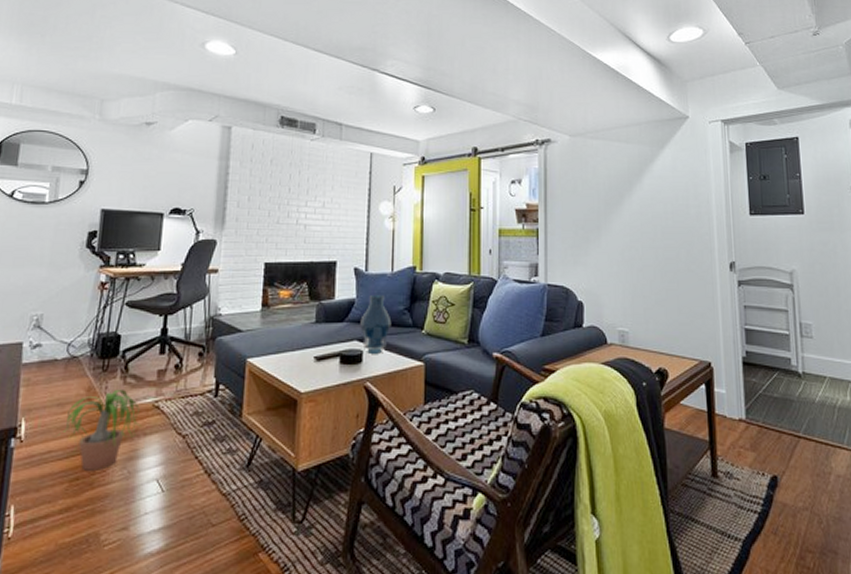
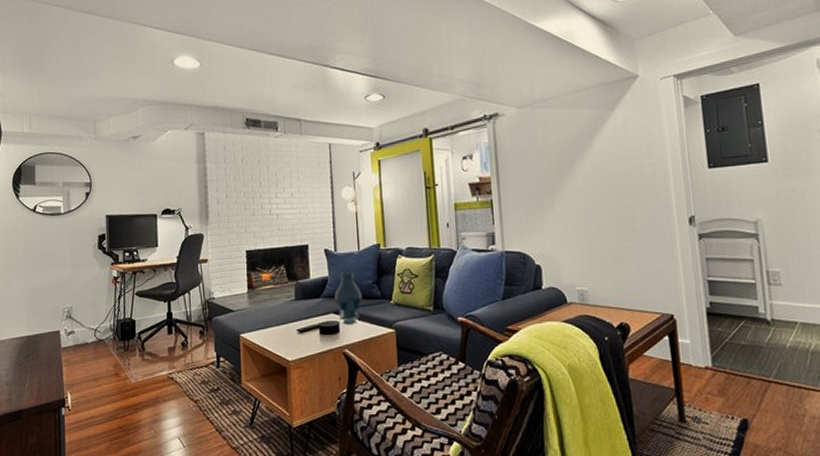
potted plant: present [57,389,141,471] -> none [96,364,161,432]

